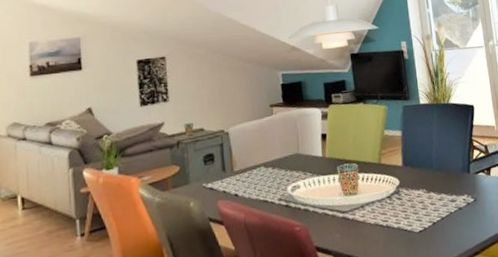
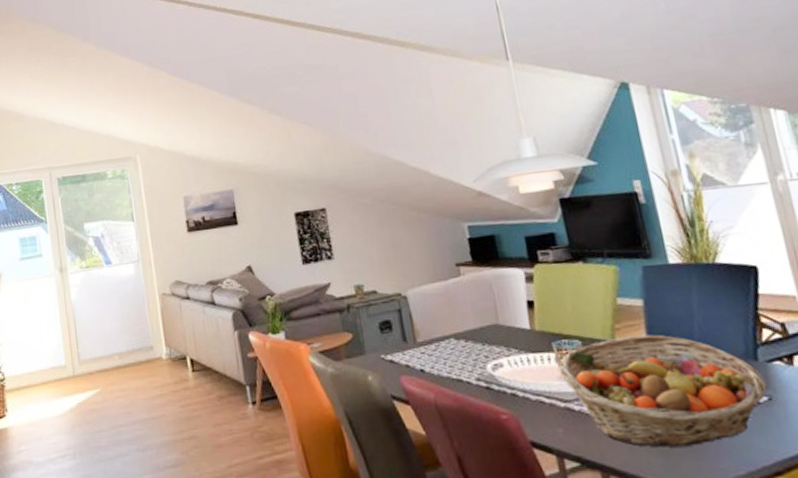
fruit basket: none [340,157,474,242] -> present [558,334,767,448]

